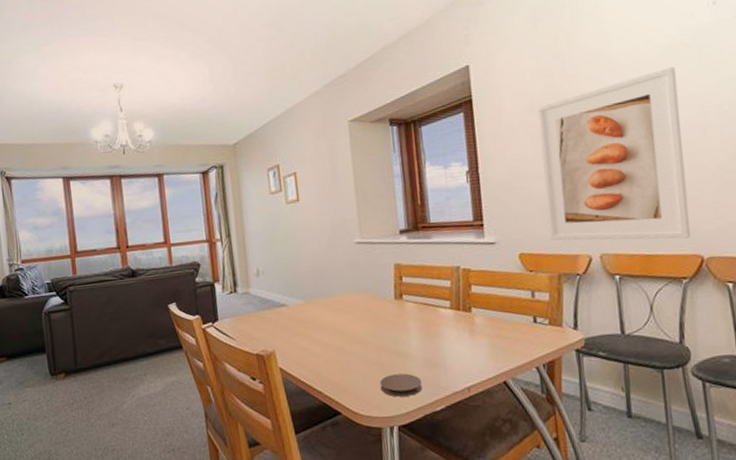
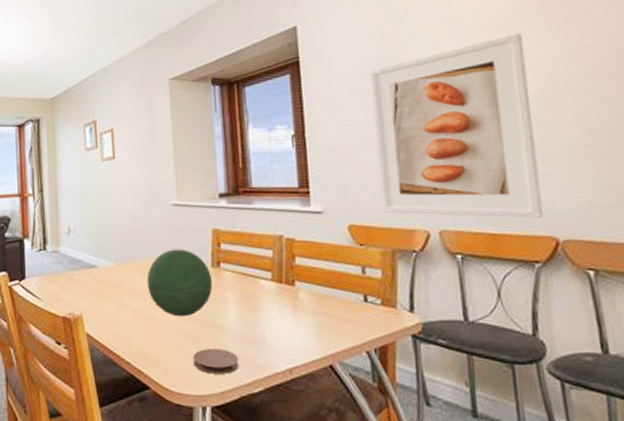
decorative orb: none [334,284,396,347] -> present [146,249,213,317]

